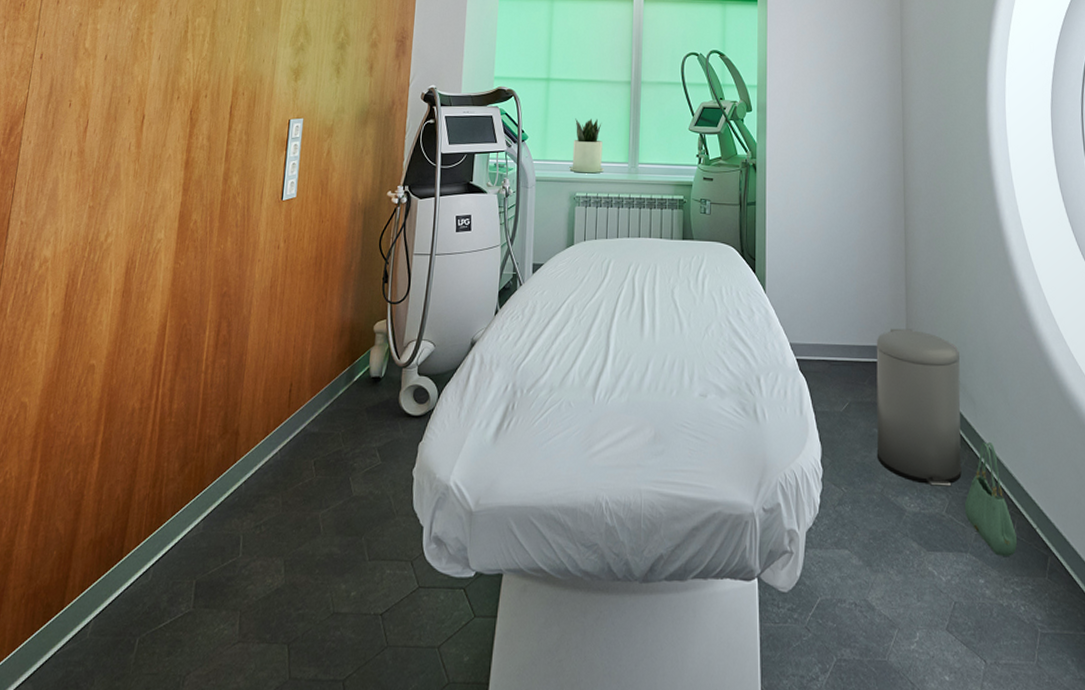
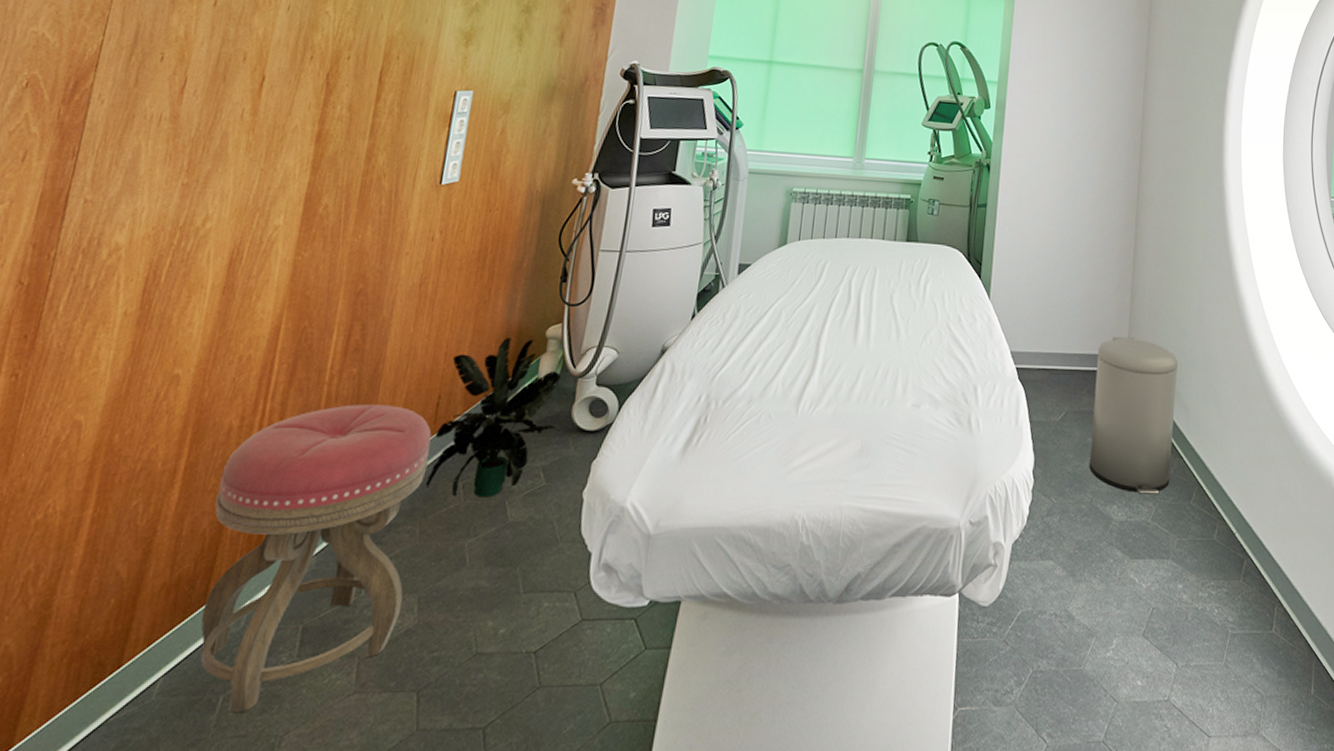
stool: none [119,390,287,653] -> present [200,404,432,712]
potted plant: none [285,332,392,474] -> present [426,337,562,498]
planter: present [569,118,604,174] -> none [787,106,828,168]
handbag: present [964,442,1017,556] -> none [1169,450,1217,561]

